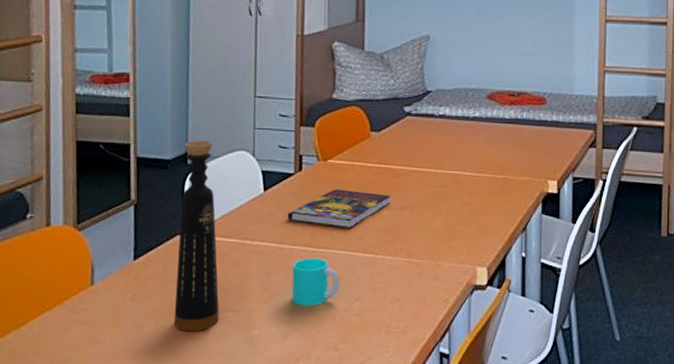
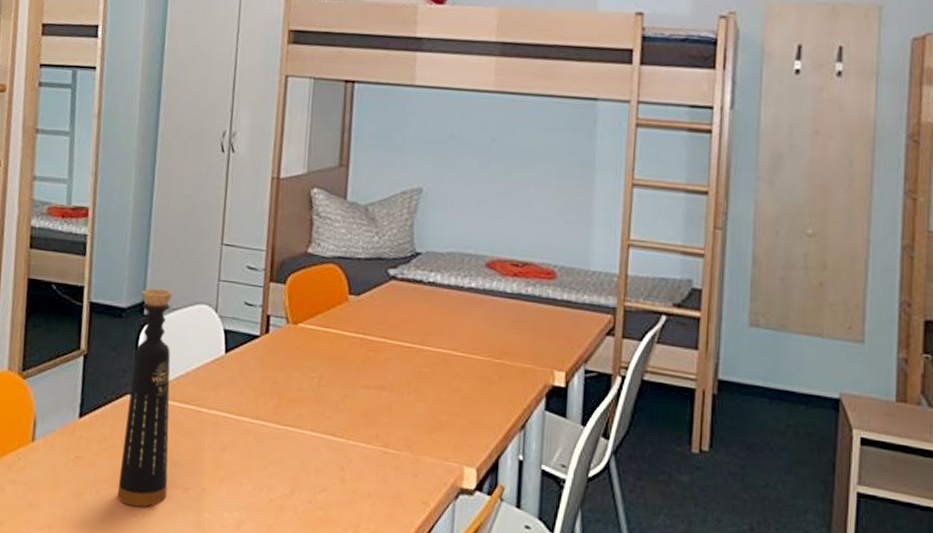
book: present [287,189,391,228] -> none [249,358,368,406]
cup: present [292,258,340,306] -> none [249,435,305,493]

